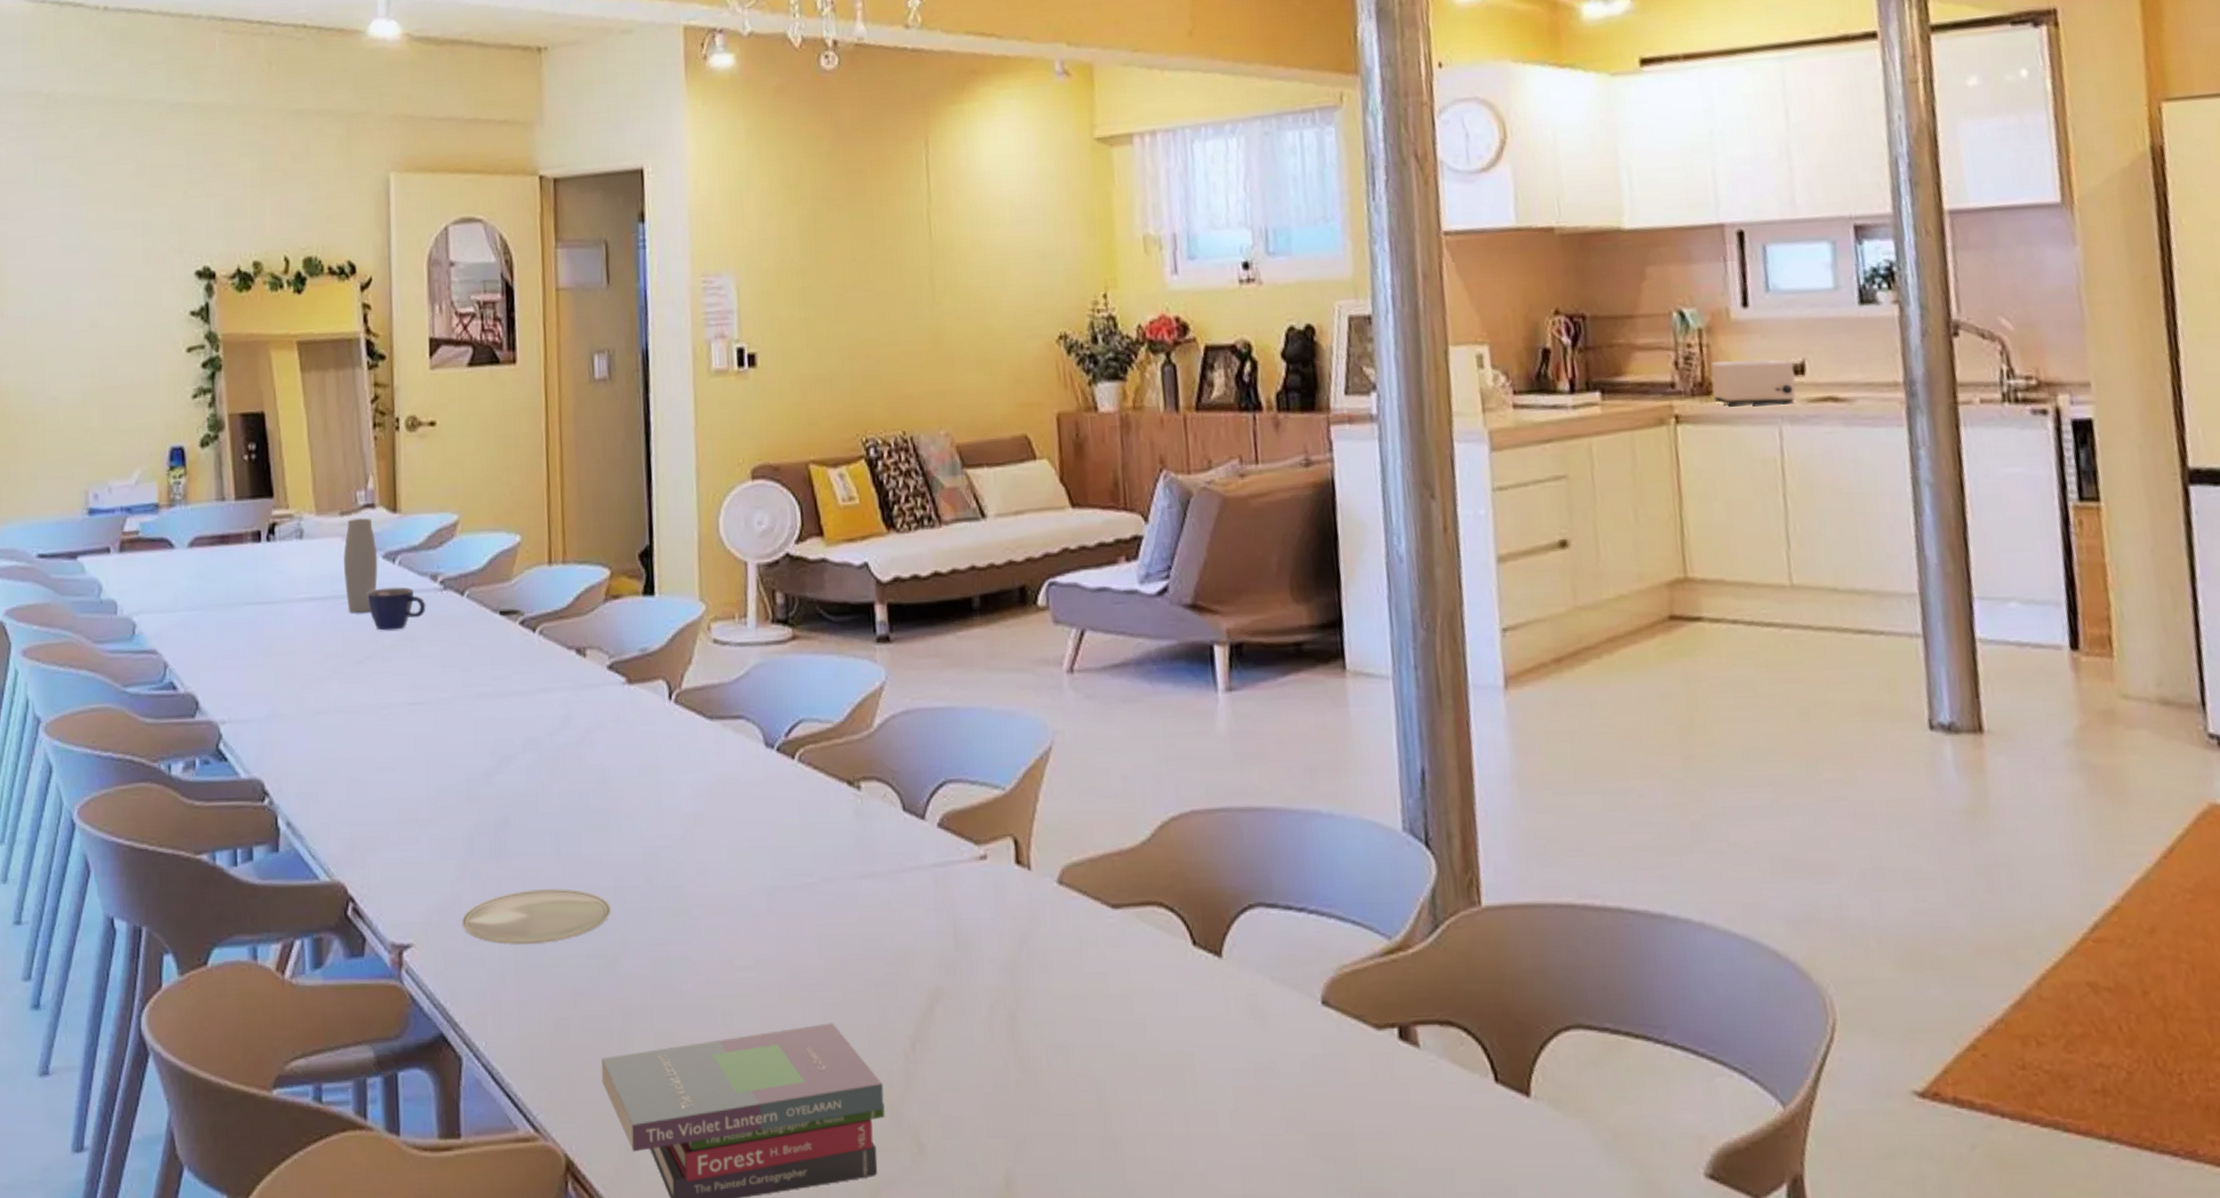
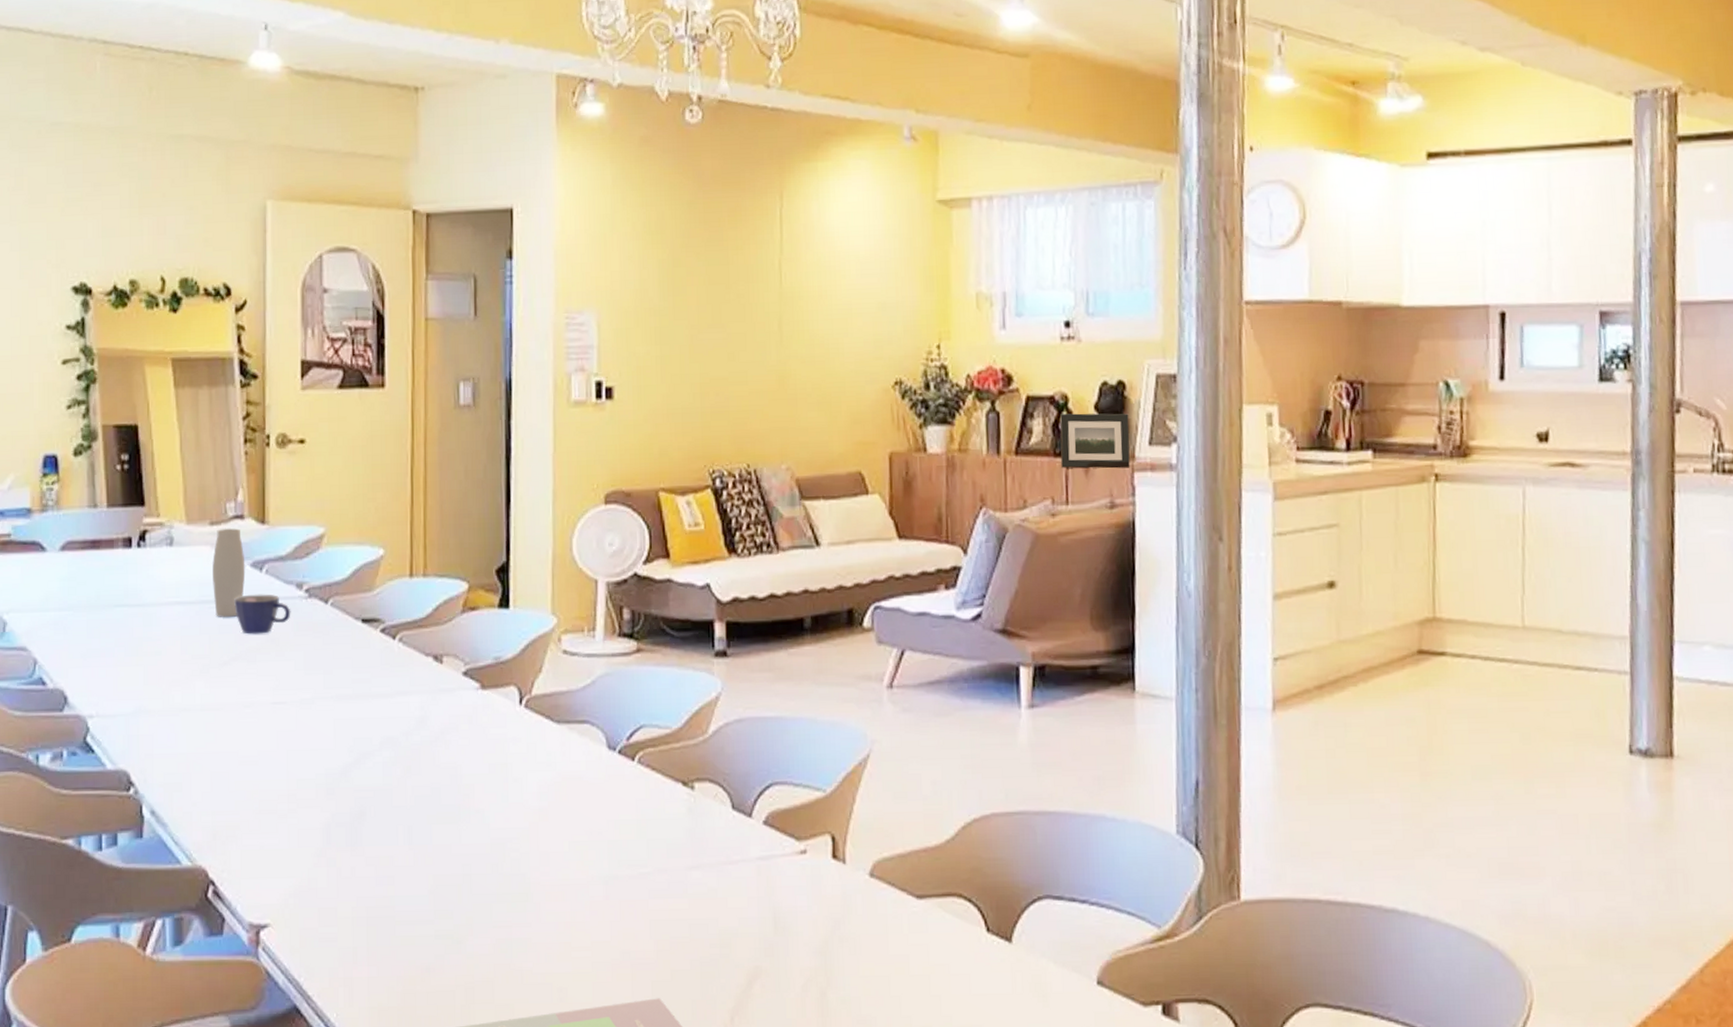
plate: present [461,888,612,945] -> none [317,875,459,926]
picture frame: none [1243,361,1326,424] -> present [1060,413,1130,469]
toaster: present [1710,359,1796,405] -> none [1467,427,1540,467]

